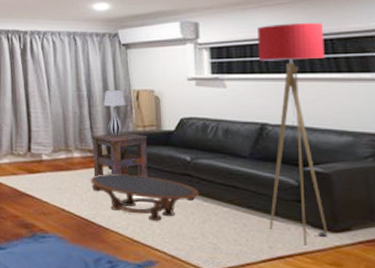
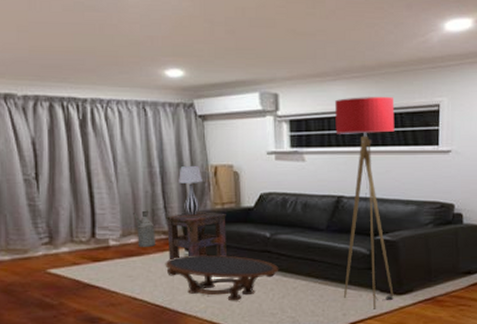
watering can: none [63,128,82,163] -> present [133,209,155,247]

